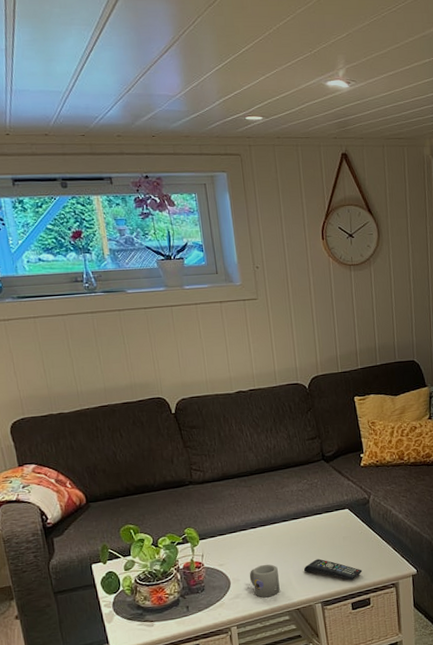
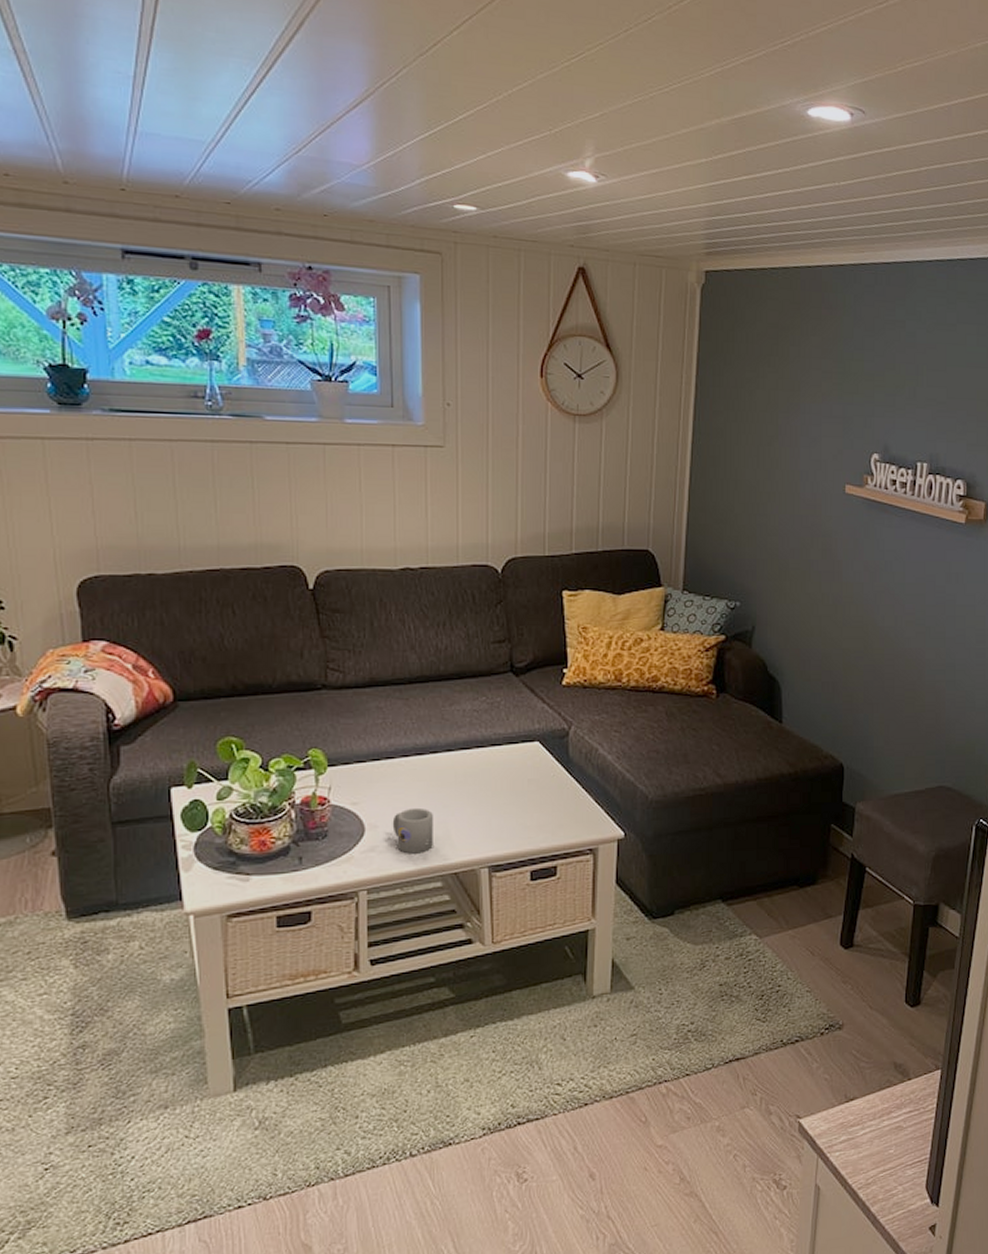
remote control: present [303,559,362,581] -> none [468,806,550,840]

